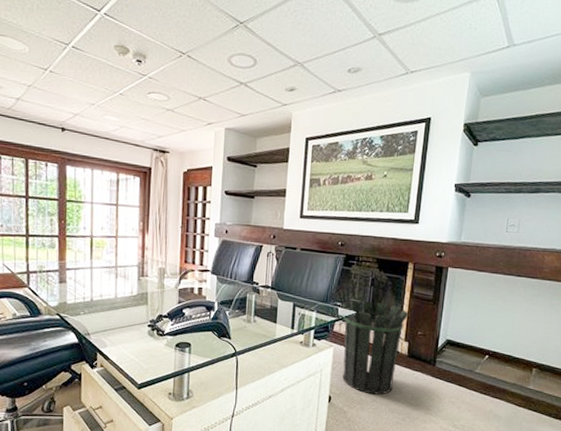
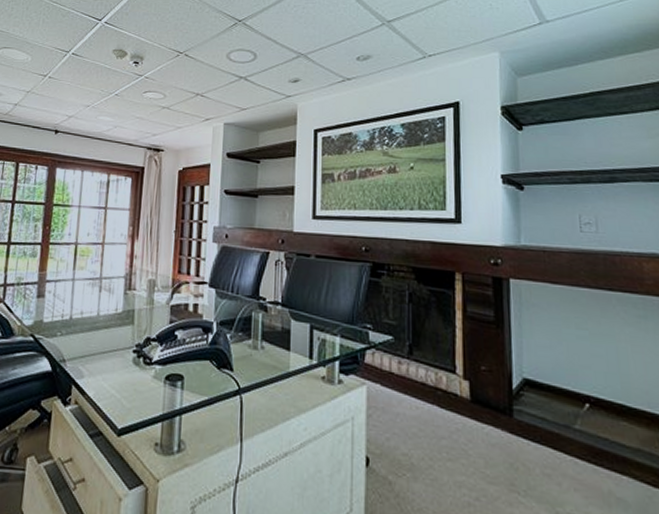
waste bin: present [341,300,409,395] -> none [372,322,465,459]

